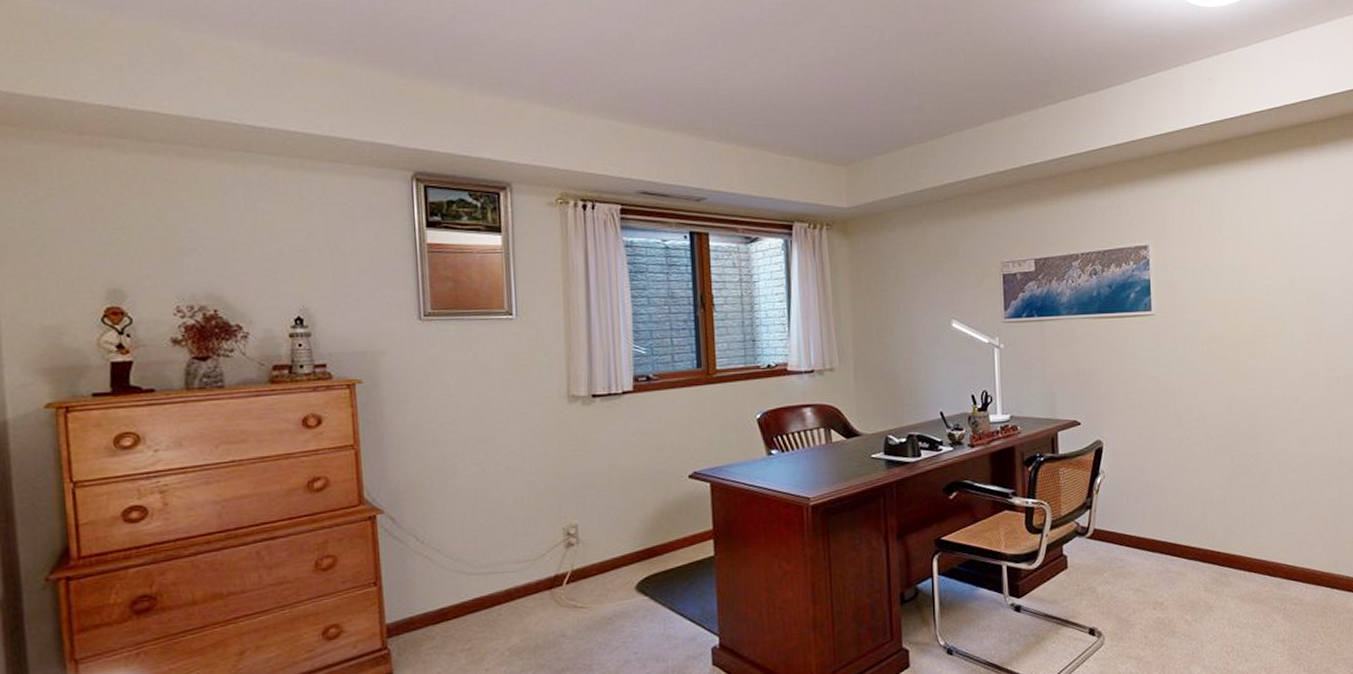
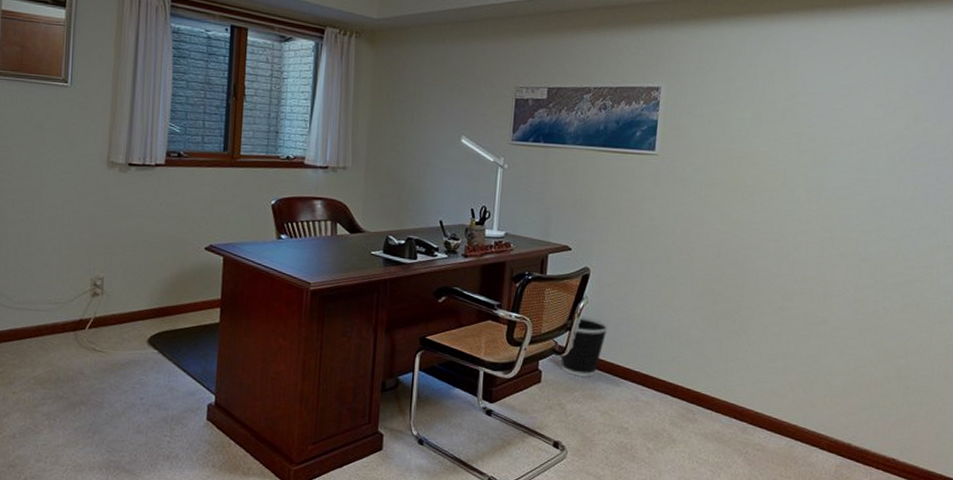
wastebasket: none [1084,491,1129,556] -> present [560,316,608,377]

